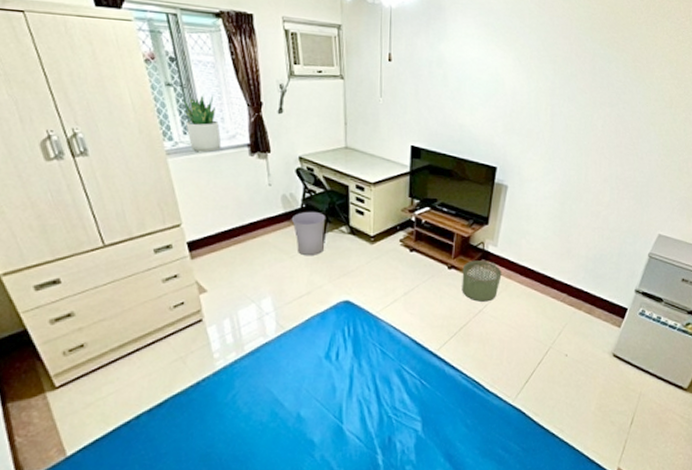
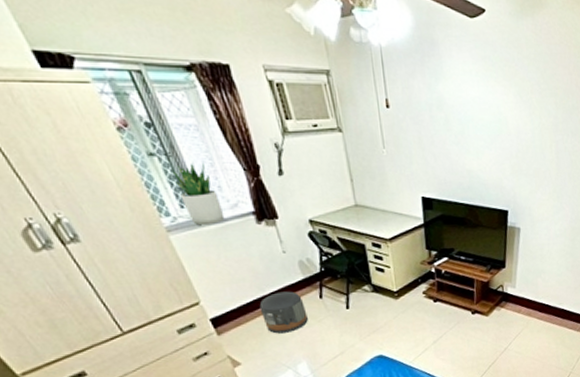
pouf: none [236,223,281,265] -> present [259,291,308,334]
waste bin: present [291,211,326,256] -> none [312,273,350,319]
basket: present [462,260,502,302] -> none [485,302,522,341]

